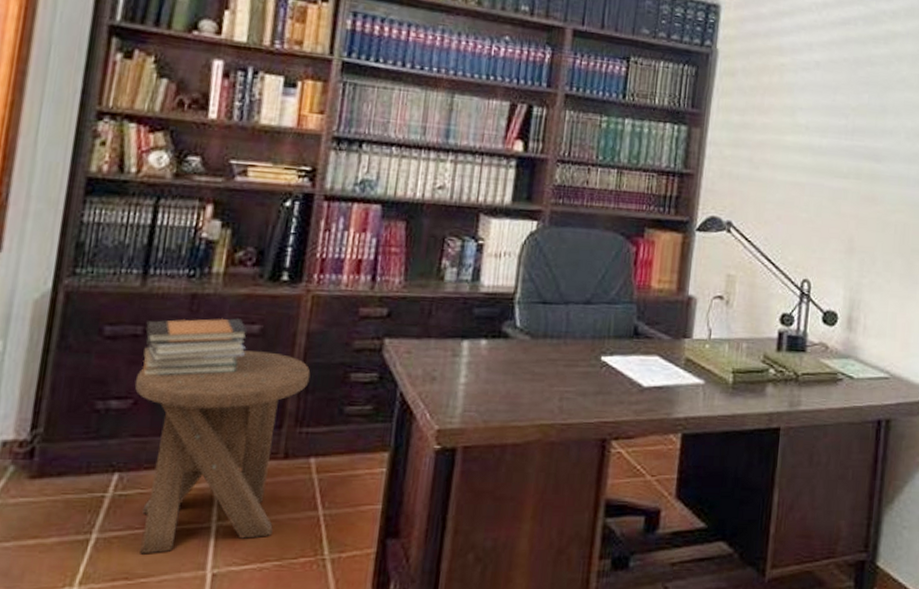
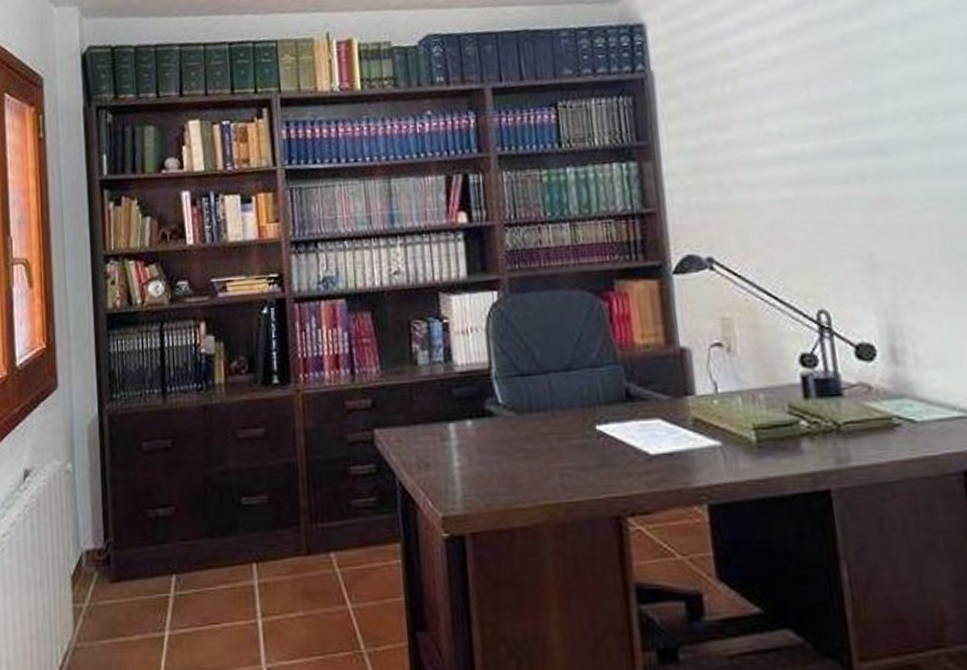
music stool: present [134,350,311,554] -> none [173,452,315,650]
book stack: present [142,318,248,377] -> none [172,424,257,485]

